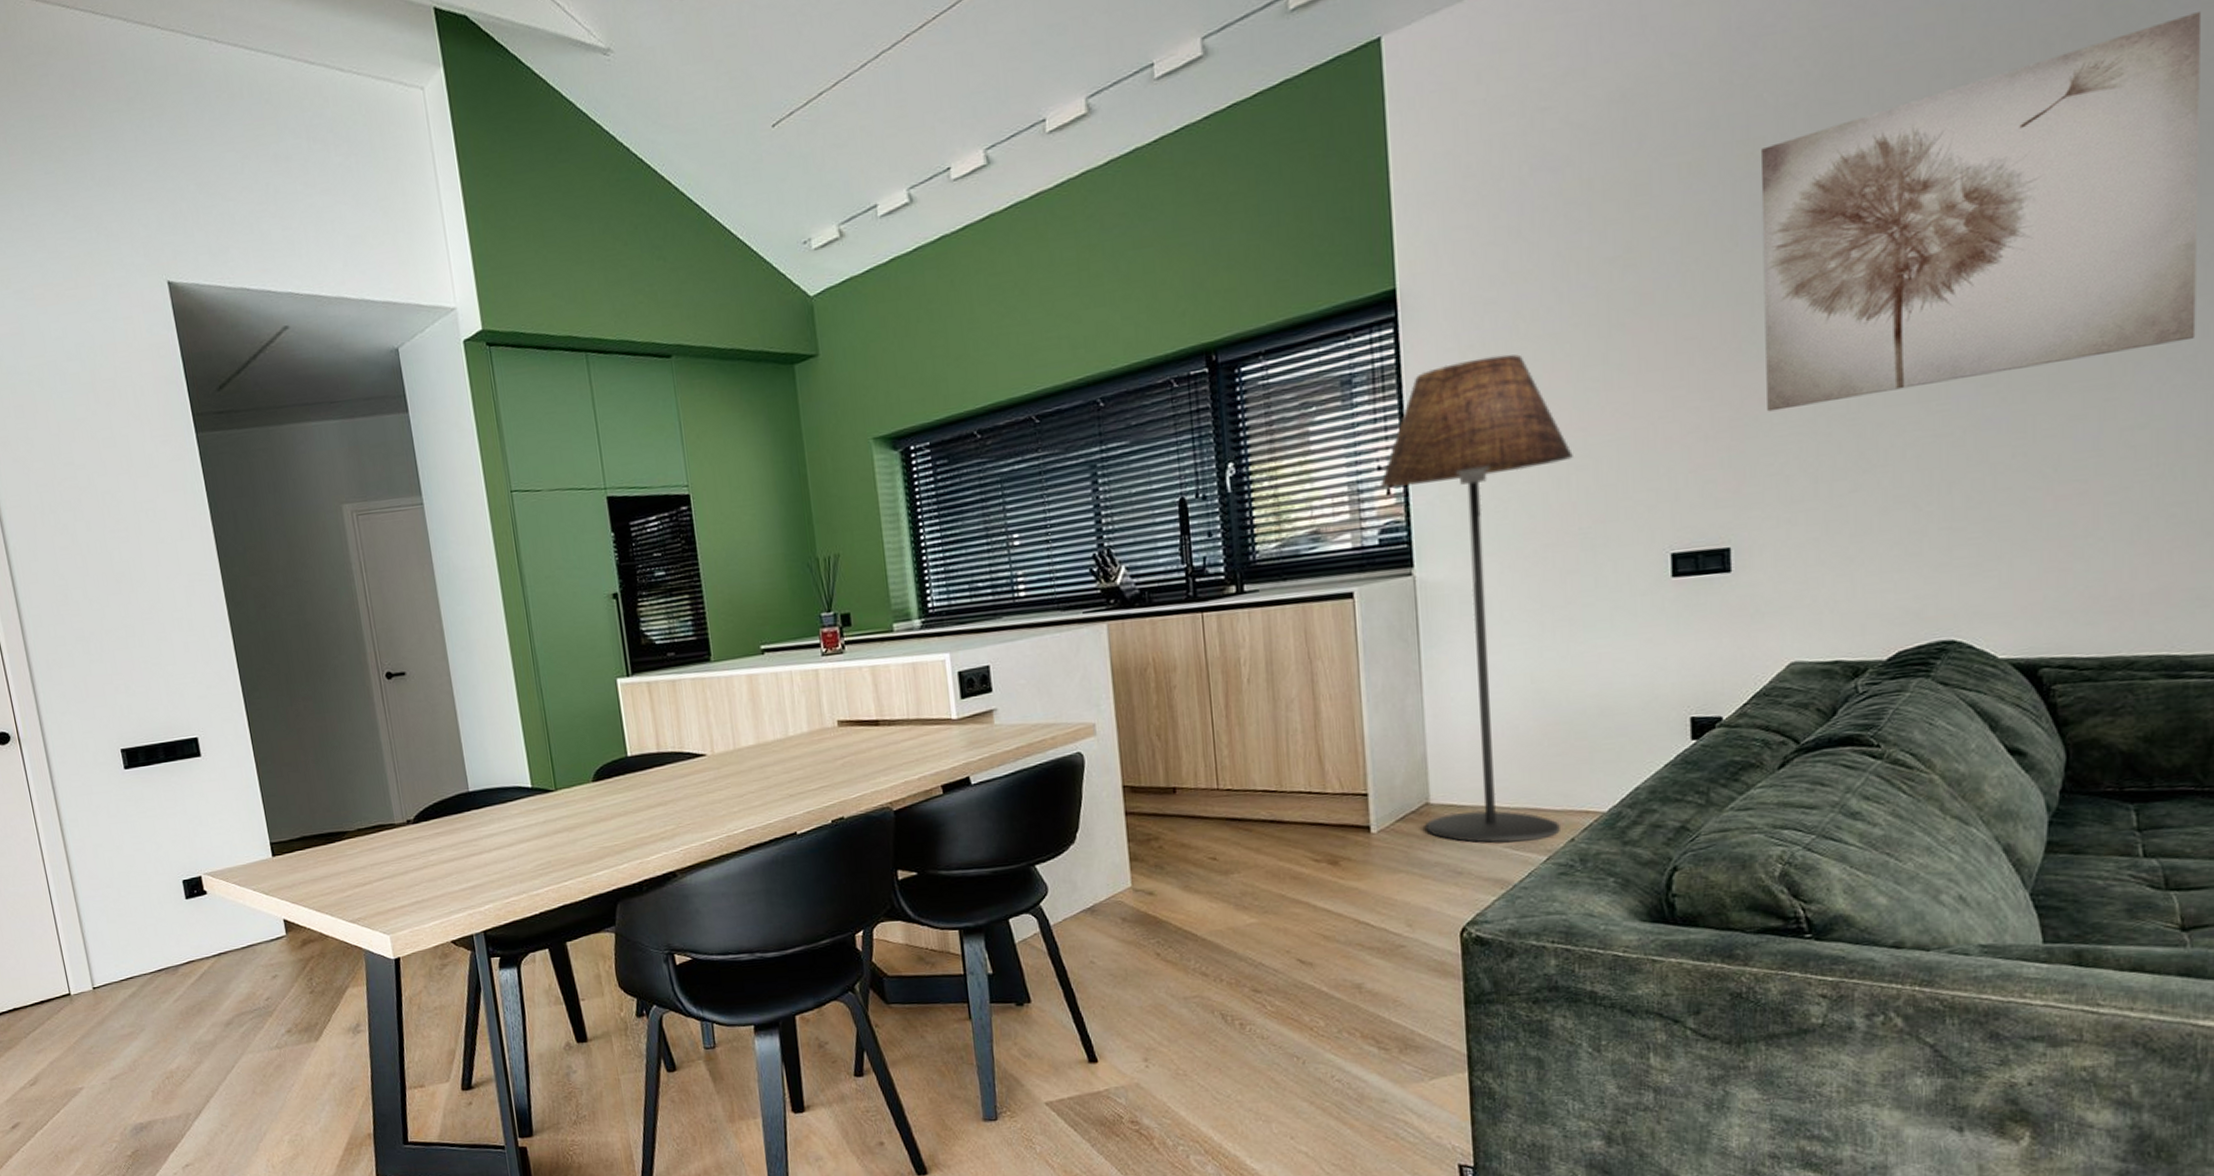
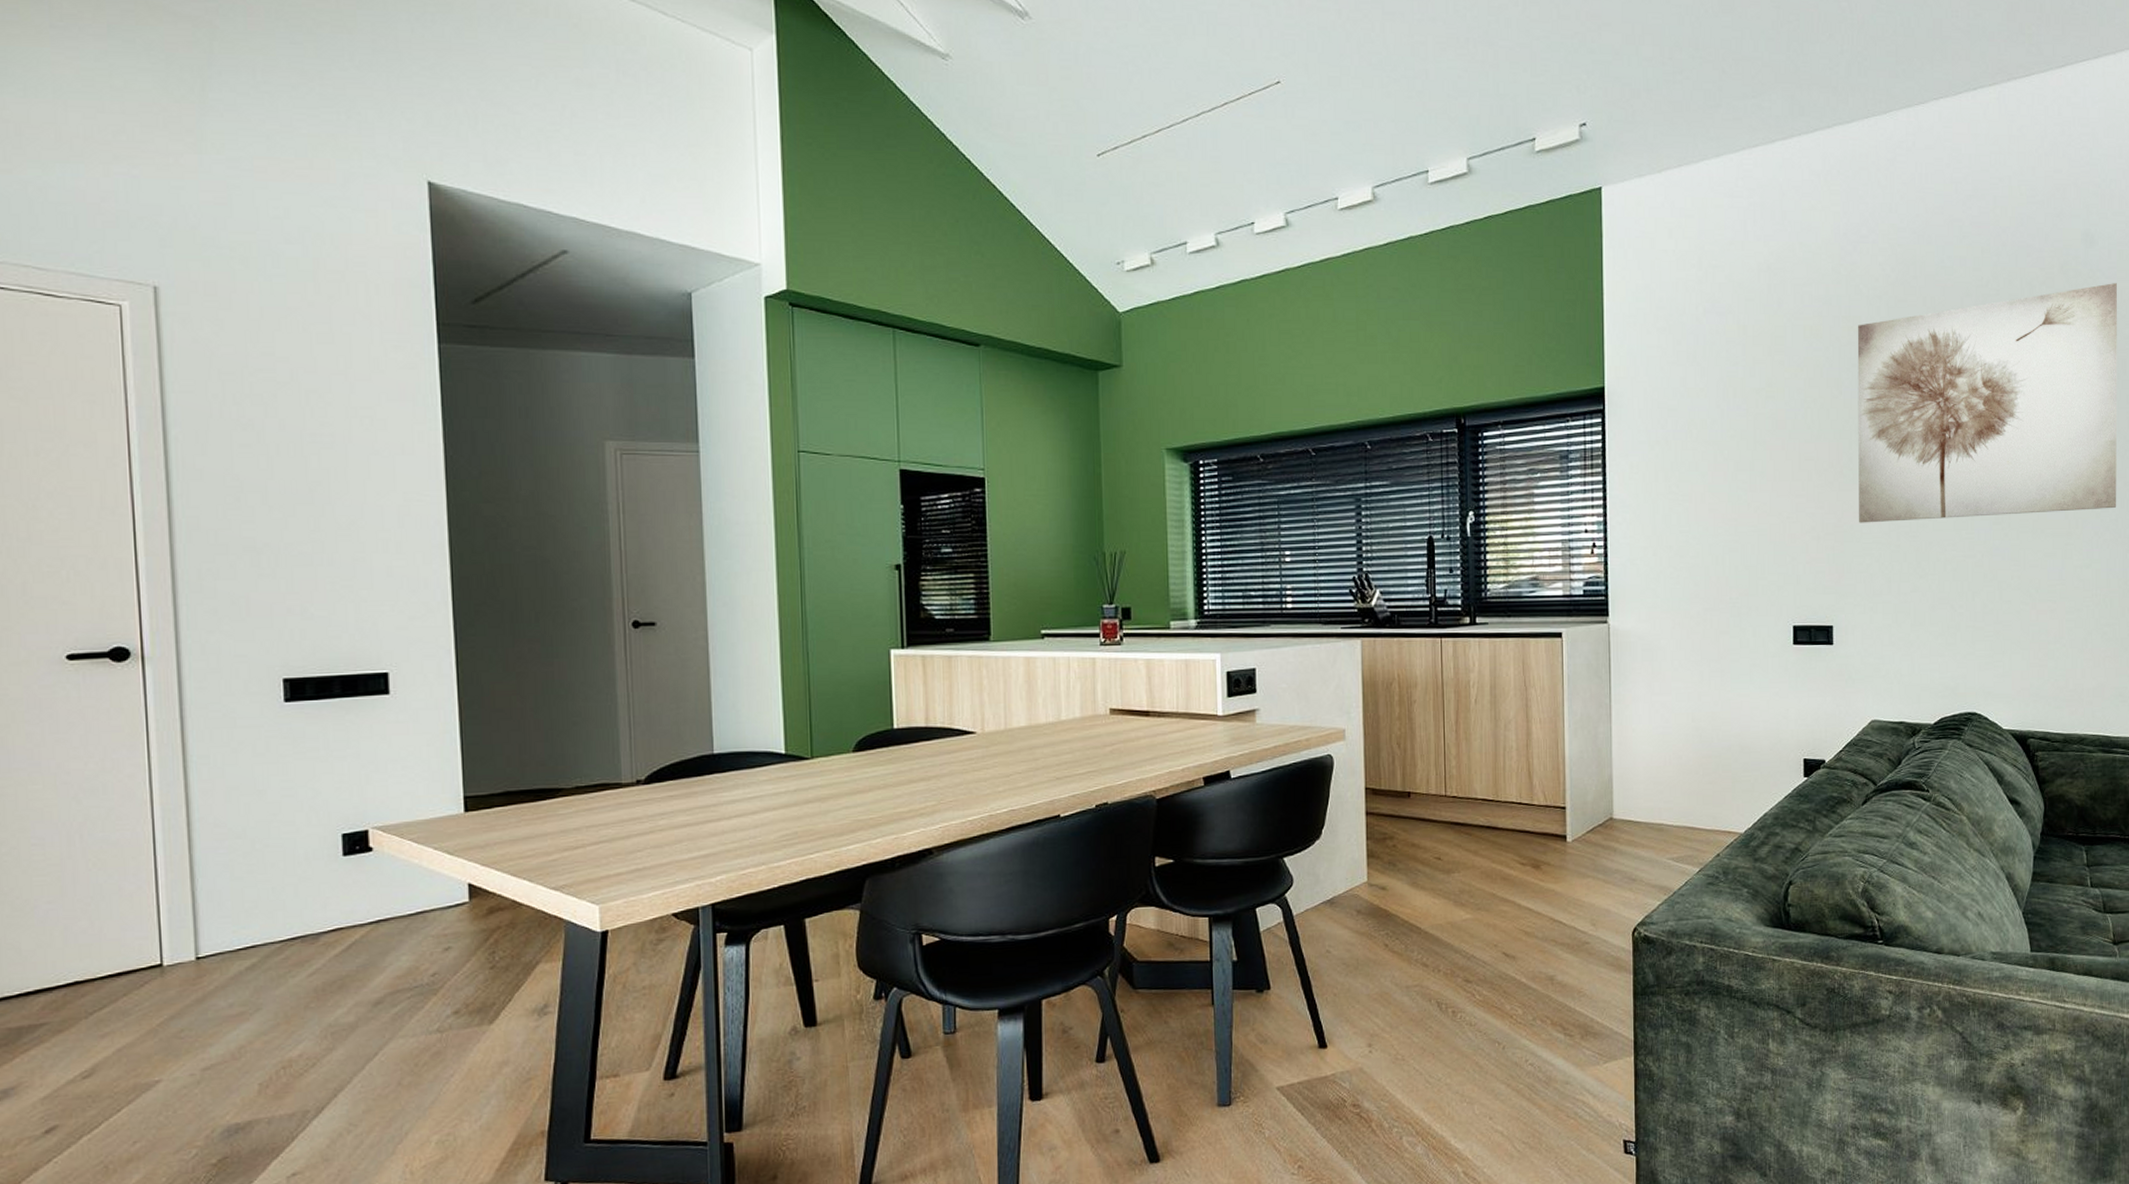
floor lamp: present [1381,354,1573,843] -> none [1587,452,1727,855]

